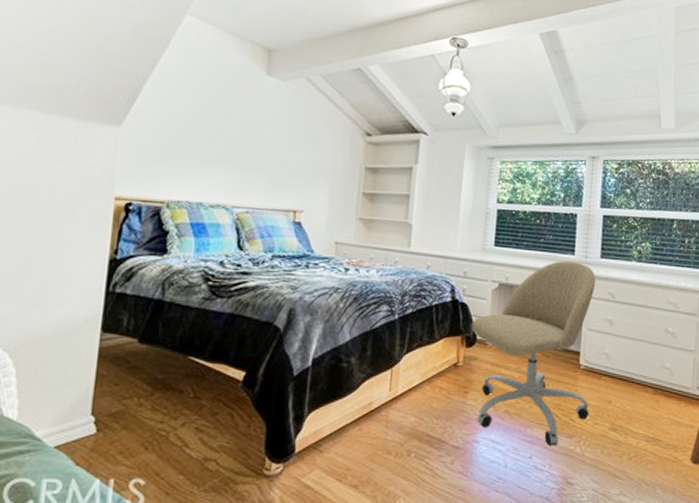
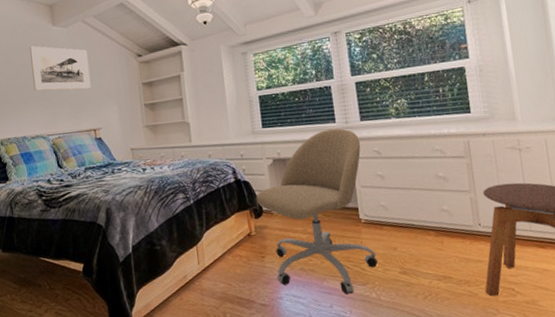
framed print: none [226,93,305,161] -> present [30,46,91,91]

